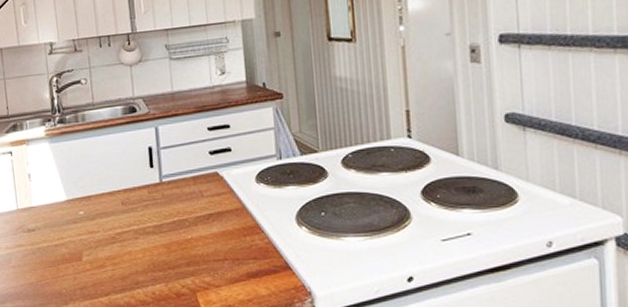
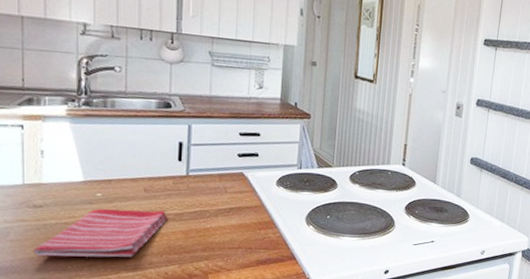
dish towel: none [32,223,147,281] -> present [33,209,167,258]

